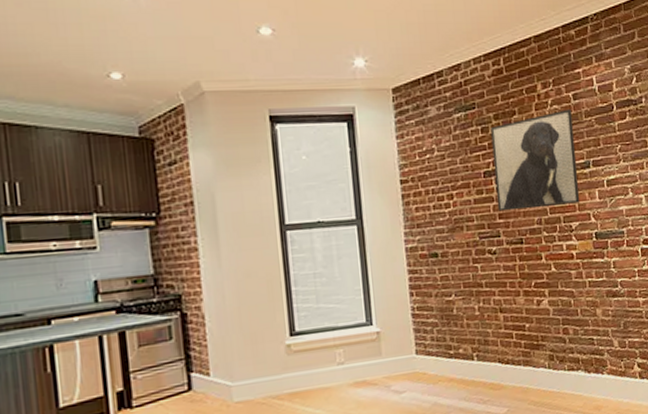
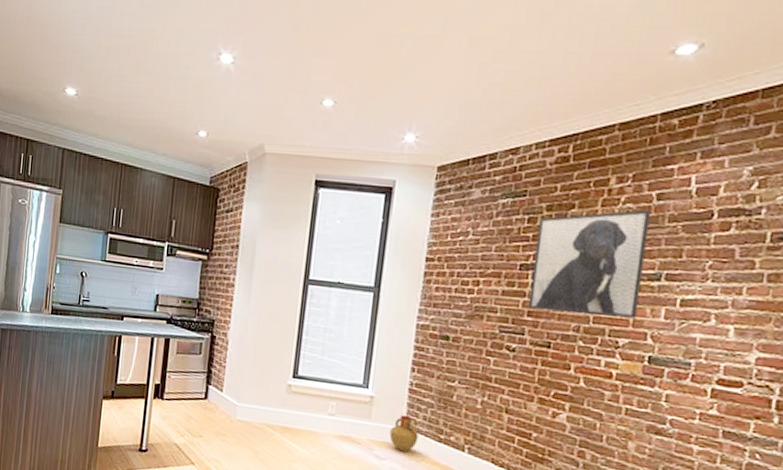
vase: none [403,341,431,380] -> present [389,415,419,453]

